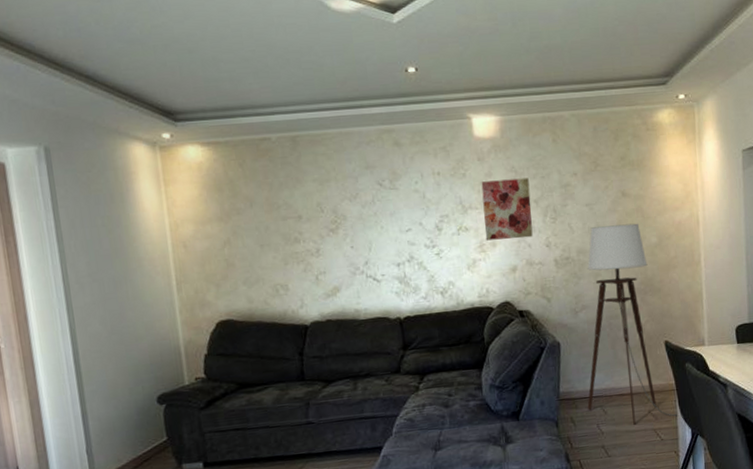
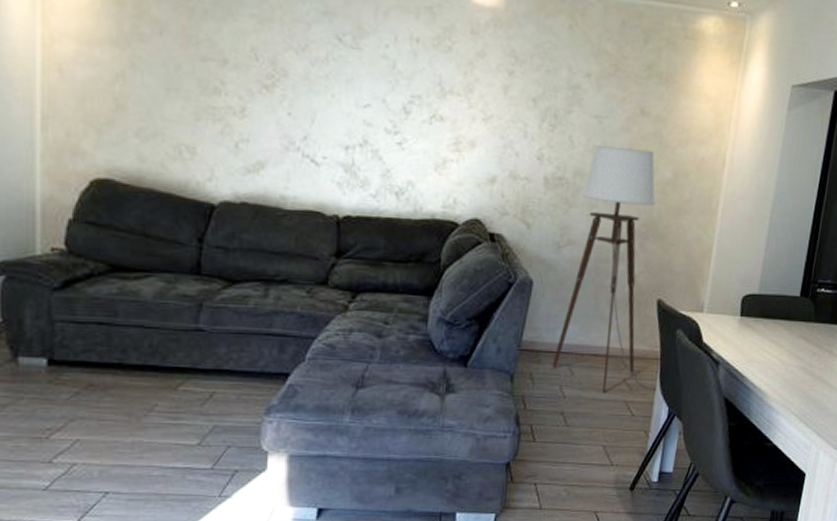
wall art: present [481,178,533,241] -> none [463,62,531,144]

